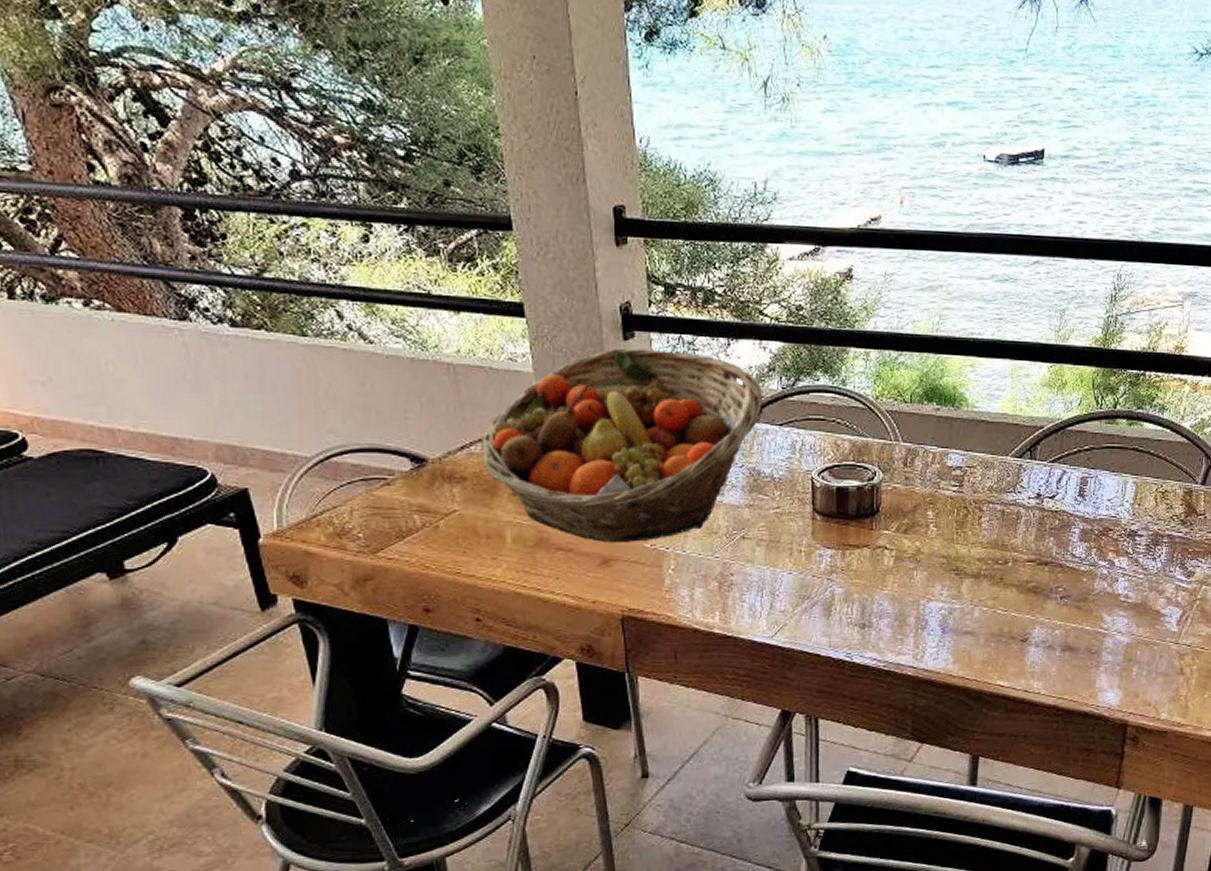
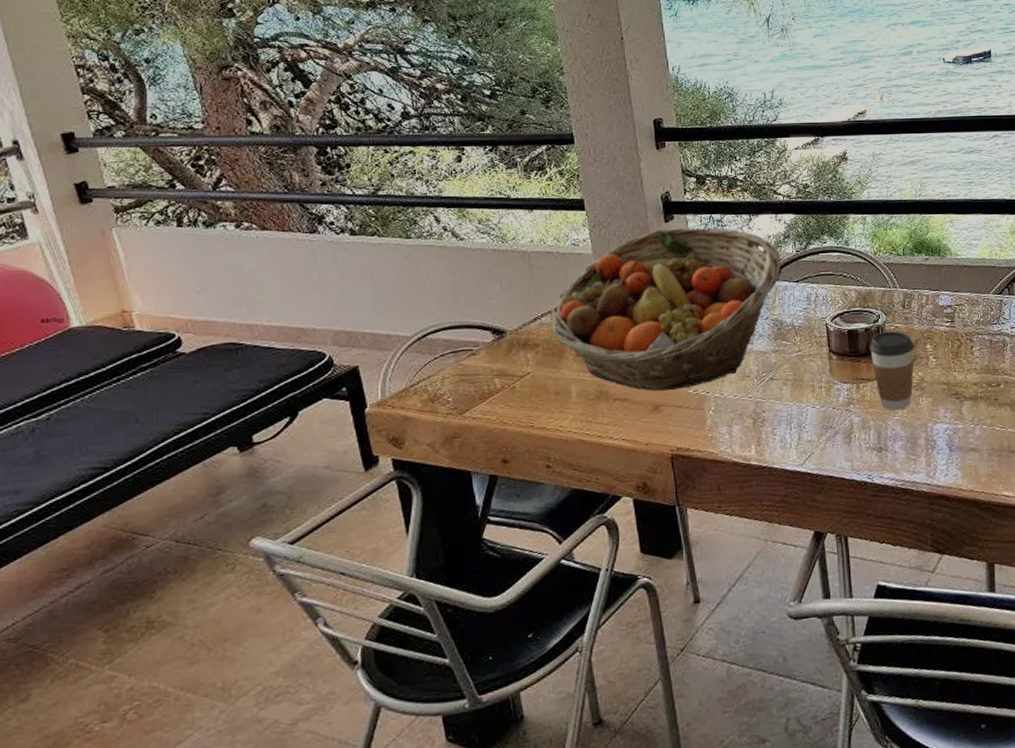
coffee cup: none [861,492,913,584] -> present [870,331,915,411]

